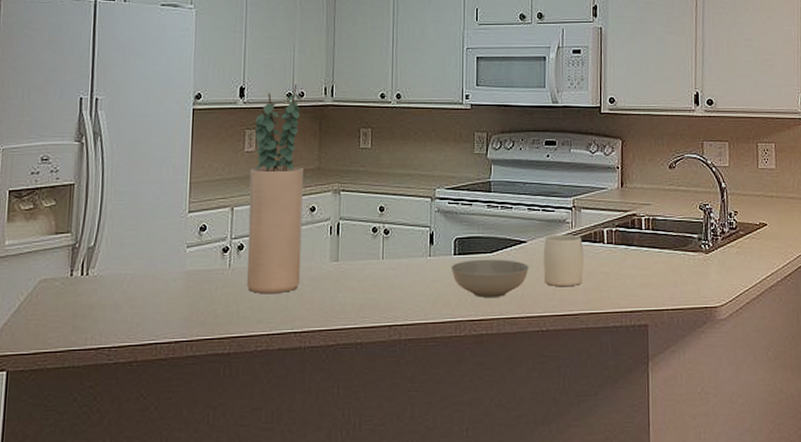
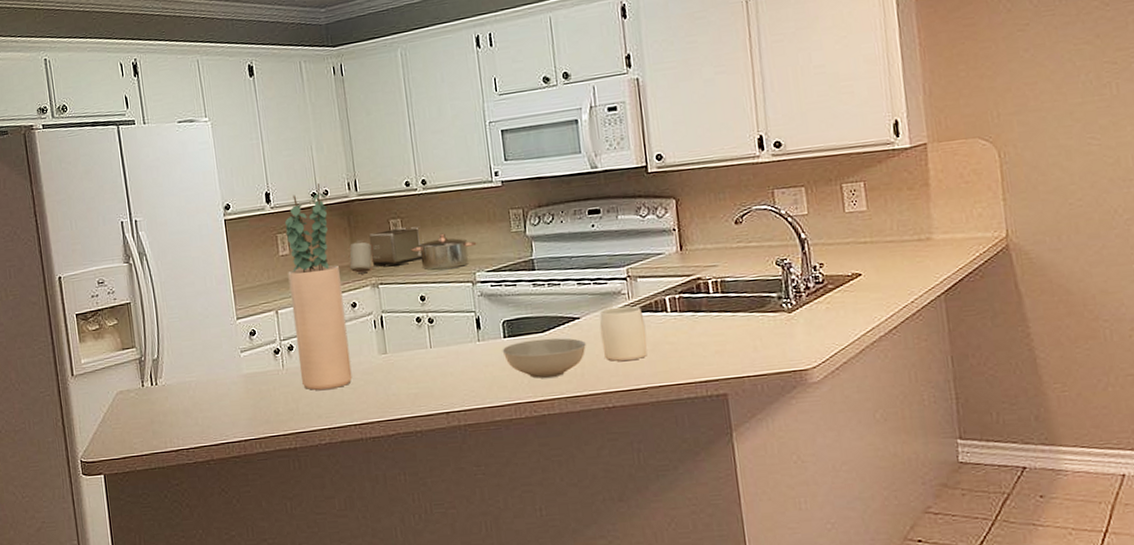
canister: none [308,145,347,179] -> present [341,240,380,275]
toaster: none [337,137,391,174] -> present [368,226,424,267]
cooking pot: none [376,147,441,183] -> present [410,233,477,270]

